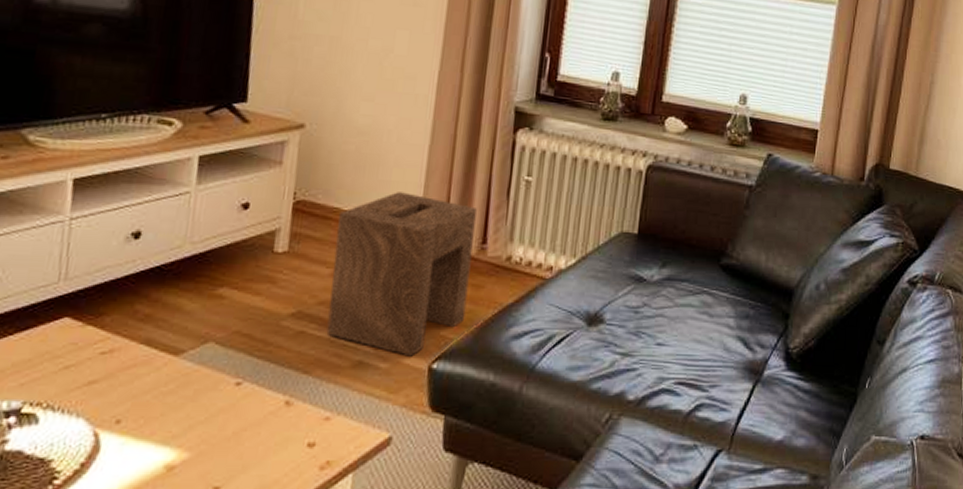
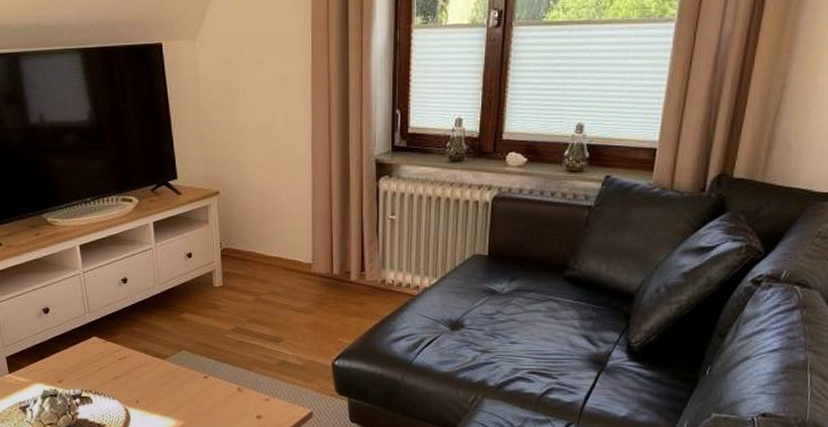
stool: present [326,192,477,357] -> none [254,236,355,357]

